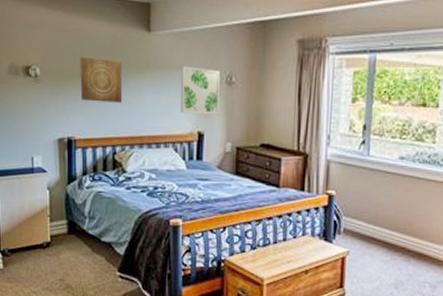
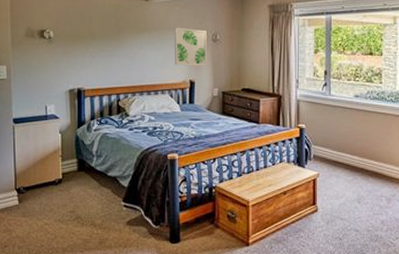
wall art: present [80,56,123,103] -> none [88,21,125,58]

